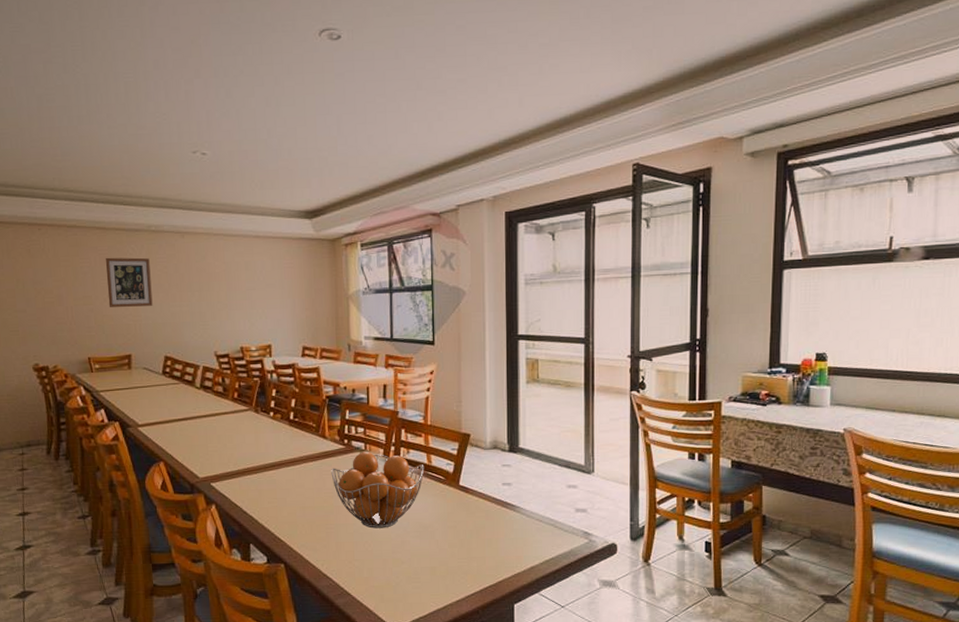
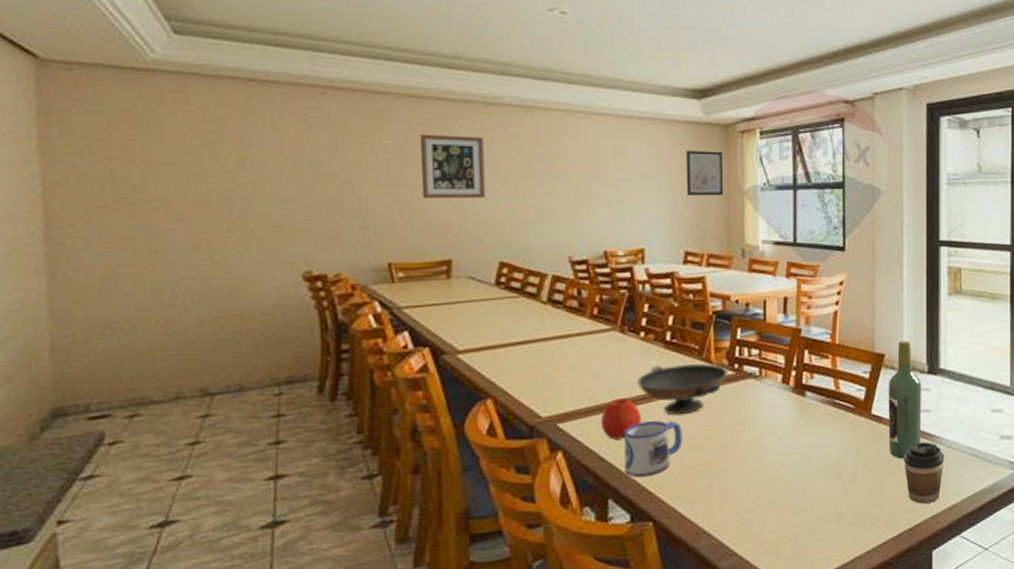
apple: none [243,465,273,497] -> present [602,398,641,440]
mug: none [260,484,305,529] -> present [624,421,683,478]
decorative bowl: none [268,438,339,480] -> present [637,363,728,415]
wall art: none [301,262,332,301] -> present [685,151,723,196]
fruit basket: present [331,452,425,529] -> none [717,378,831,471]
wine bottle: none [473,423,504,525] -> present [888,340,922,459]
coffee cup: none [487,511,524,564] -> present [903,441,945,504]

